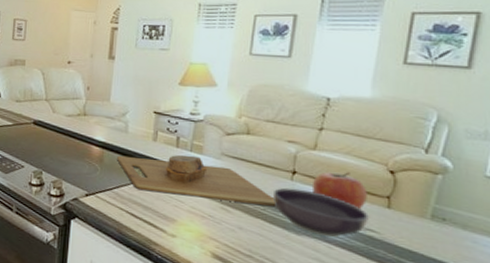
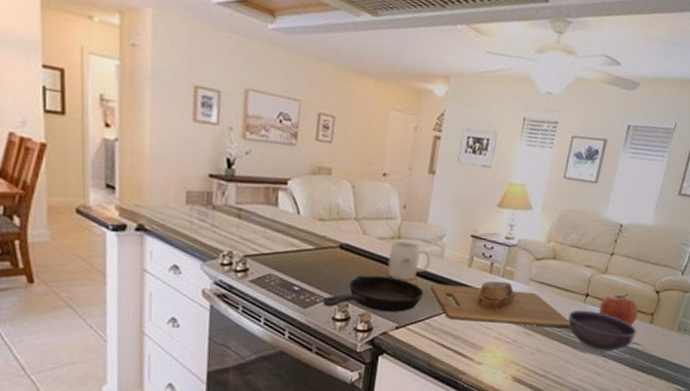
frying pan: none [21,147,110,181] -> present [323,275,424,312]
mug: none [75,117,116,153] -> present [387,240,431,281]

